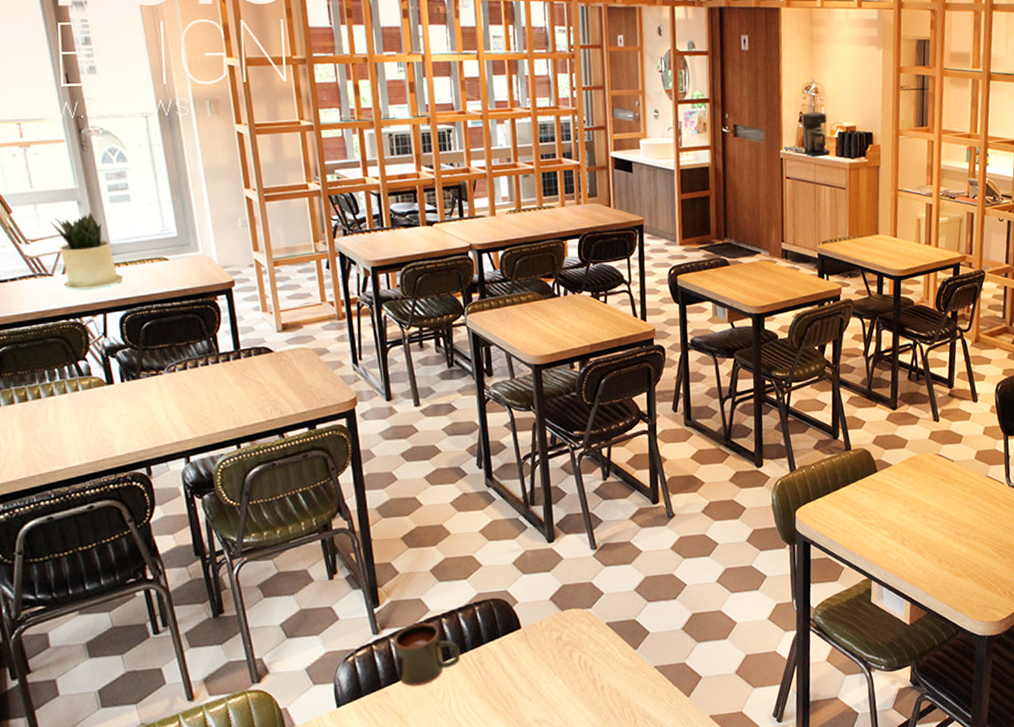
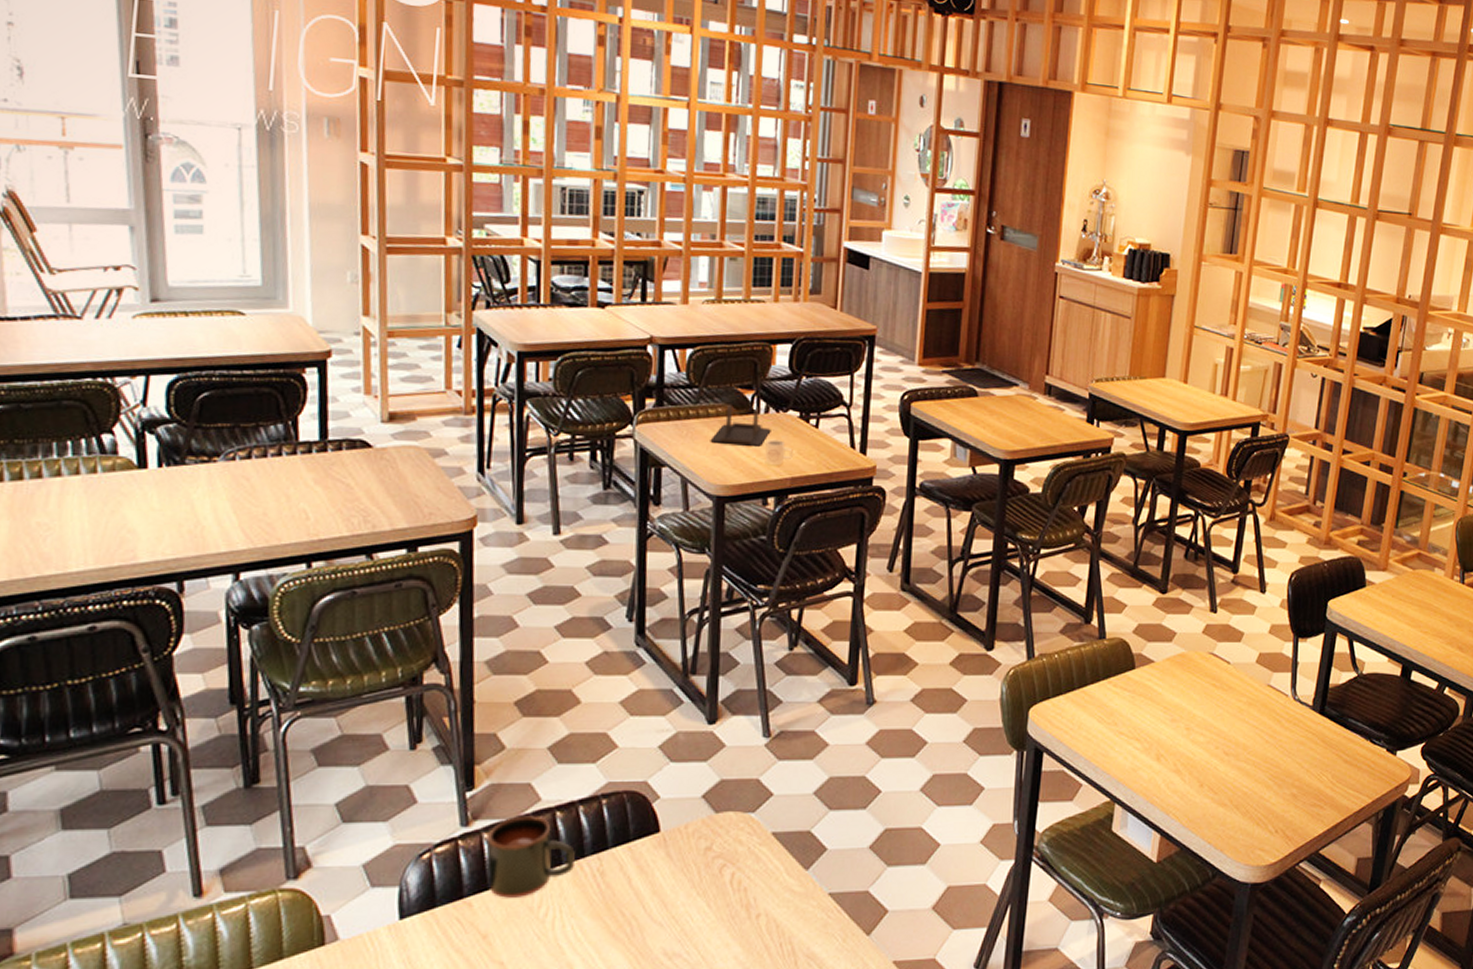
planter: present [50,212,123,290] -> none [88,242,180,343]
napkin holder: none [524,291,571,324] -> present [710,404,771,448]
mug: none [567,316,589,337] -> present [765,439,793,466]
coffee maker: present [801,111,830,157] -> none [1084,220,1117,276]

